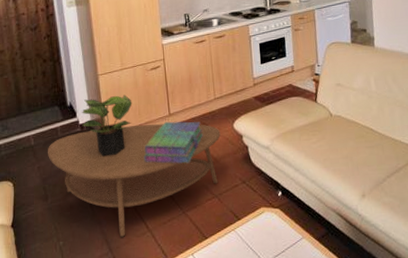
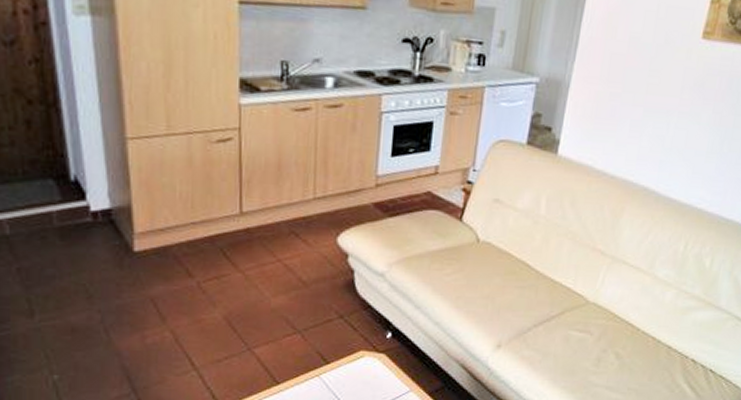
coffee table: present [47,124,221,237] -> none [33,223,317,375]
potted plant: present [81,95,133,157] -> none [94,174,182,264]
stack of books: present [143,121,204,164] -> none [194,223,291,285]

